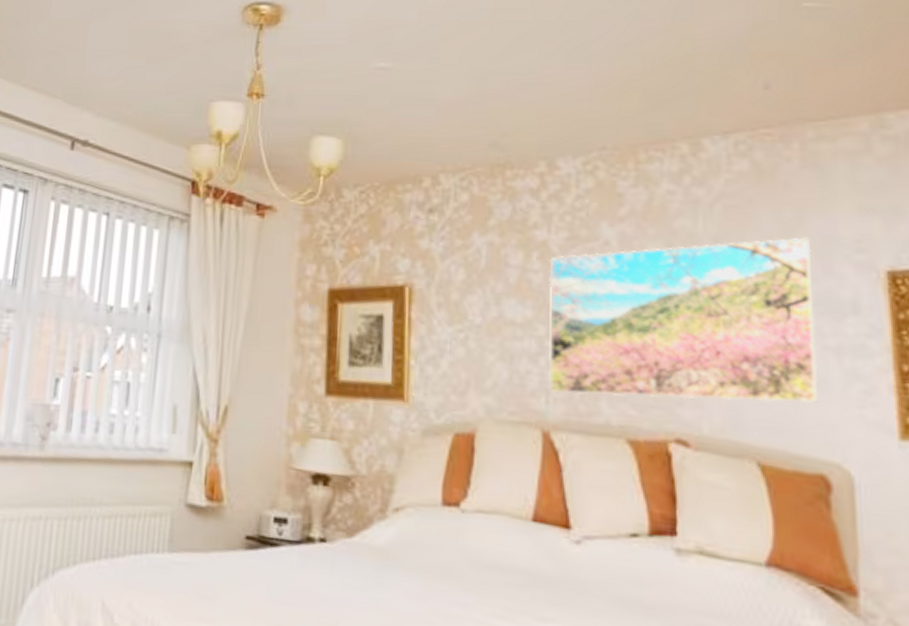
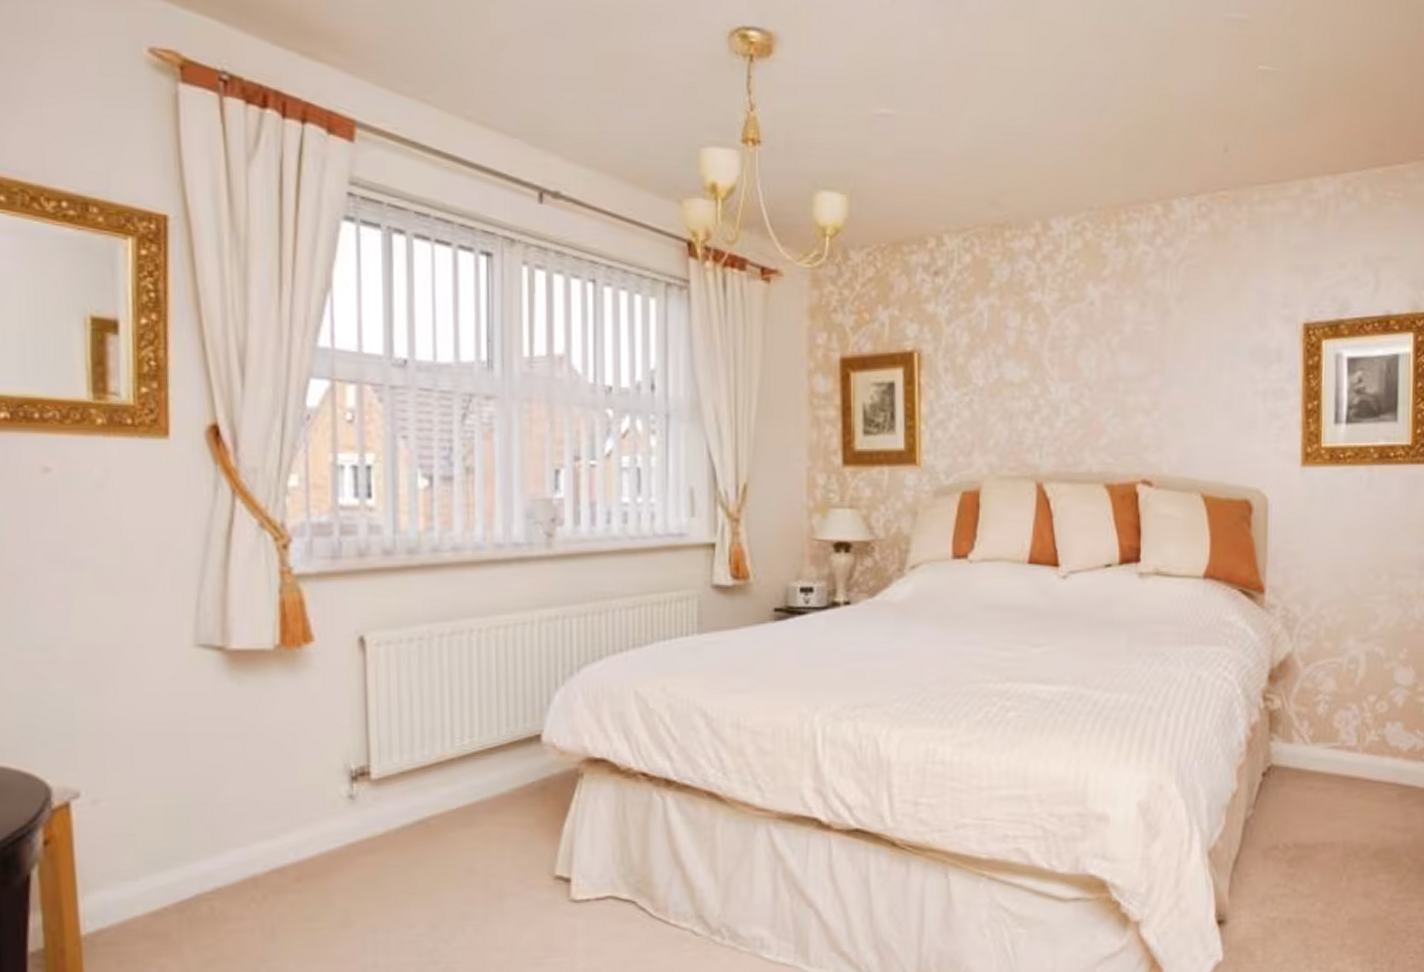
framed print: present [548,237,819,404] -> none [1042,294,1251,448]

